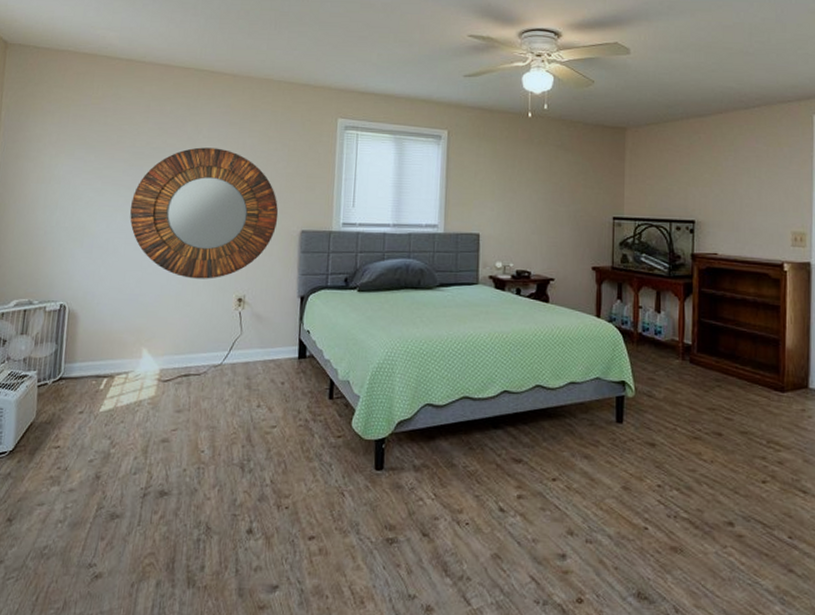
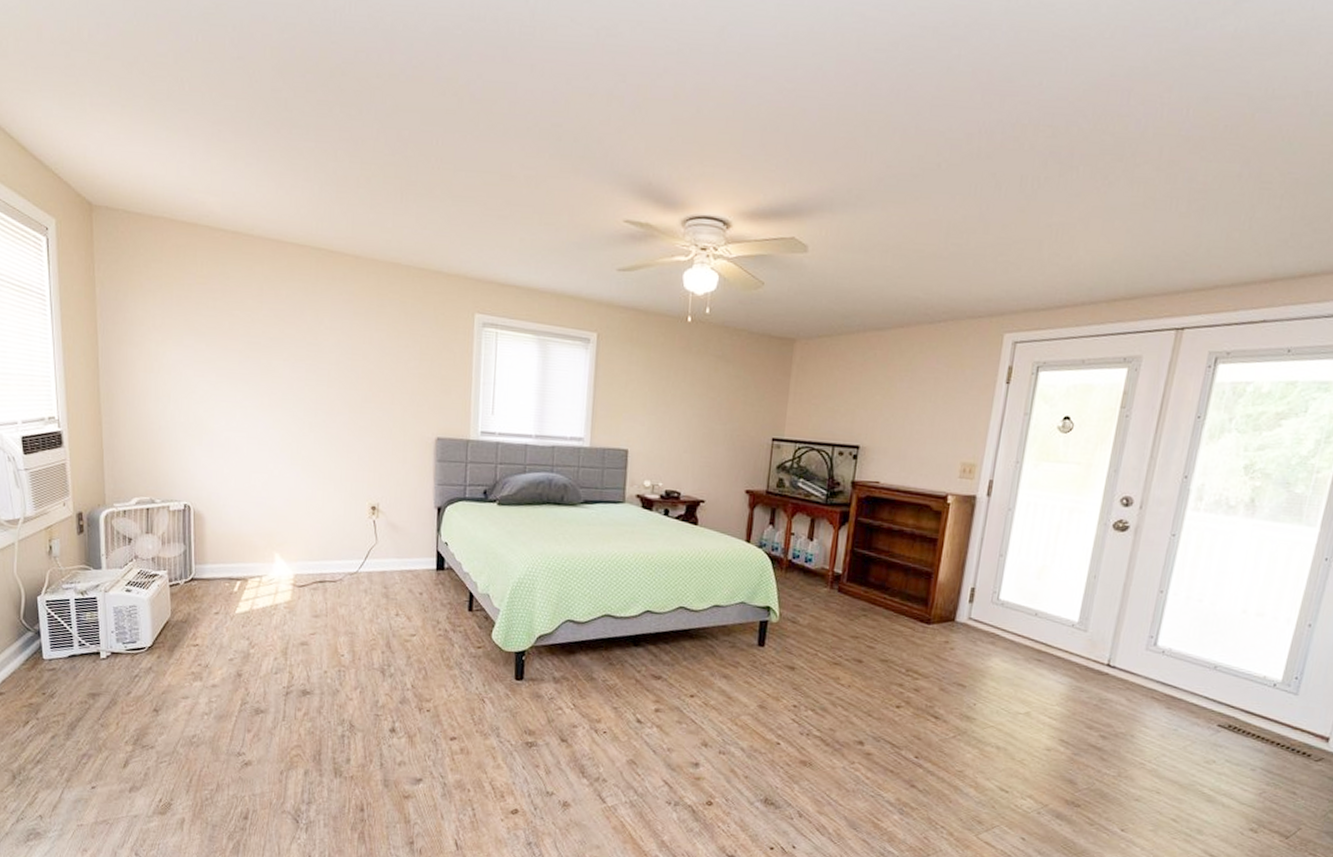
home mirror: present [130,147,279,279] -> none [249,339,412,485]

